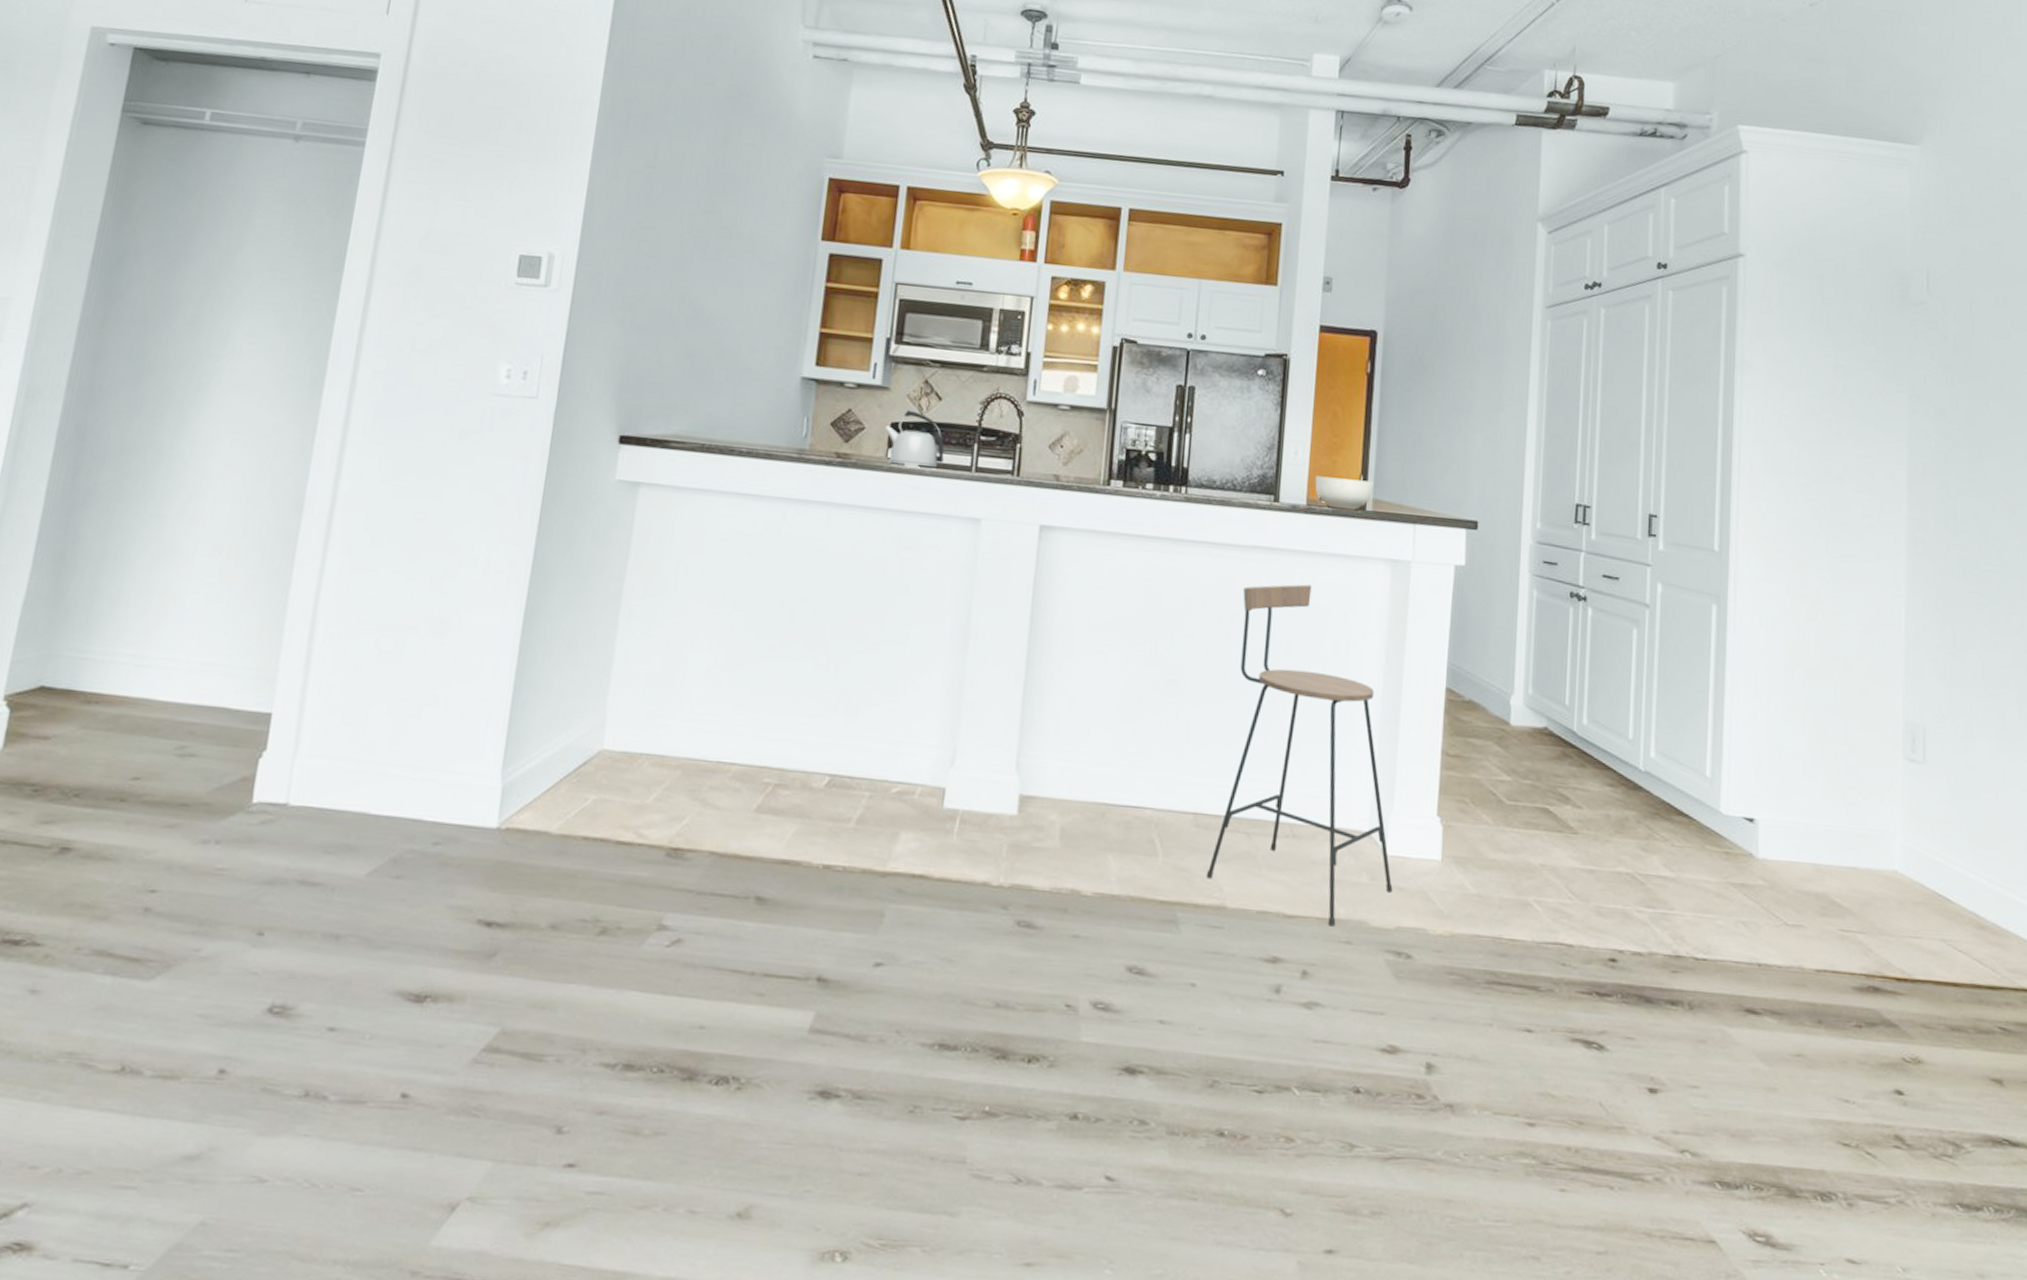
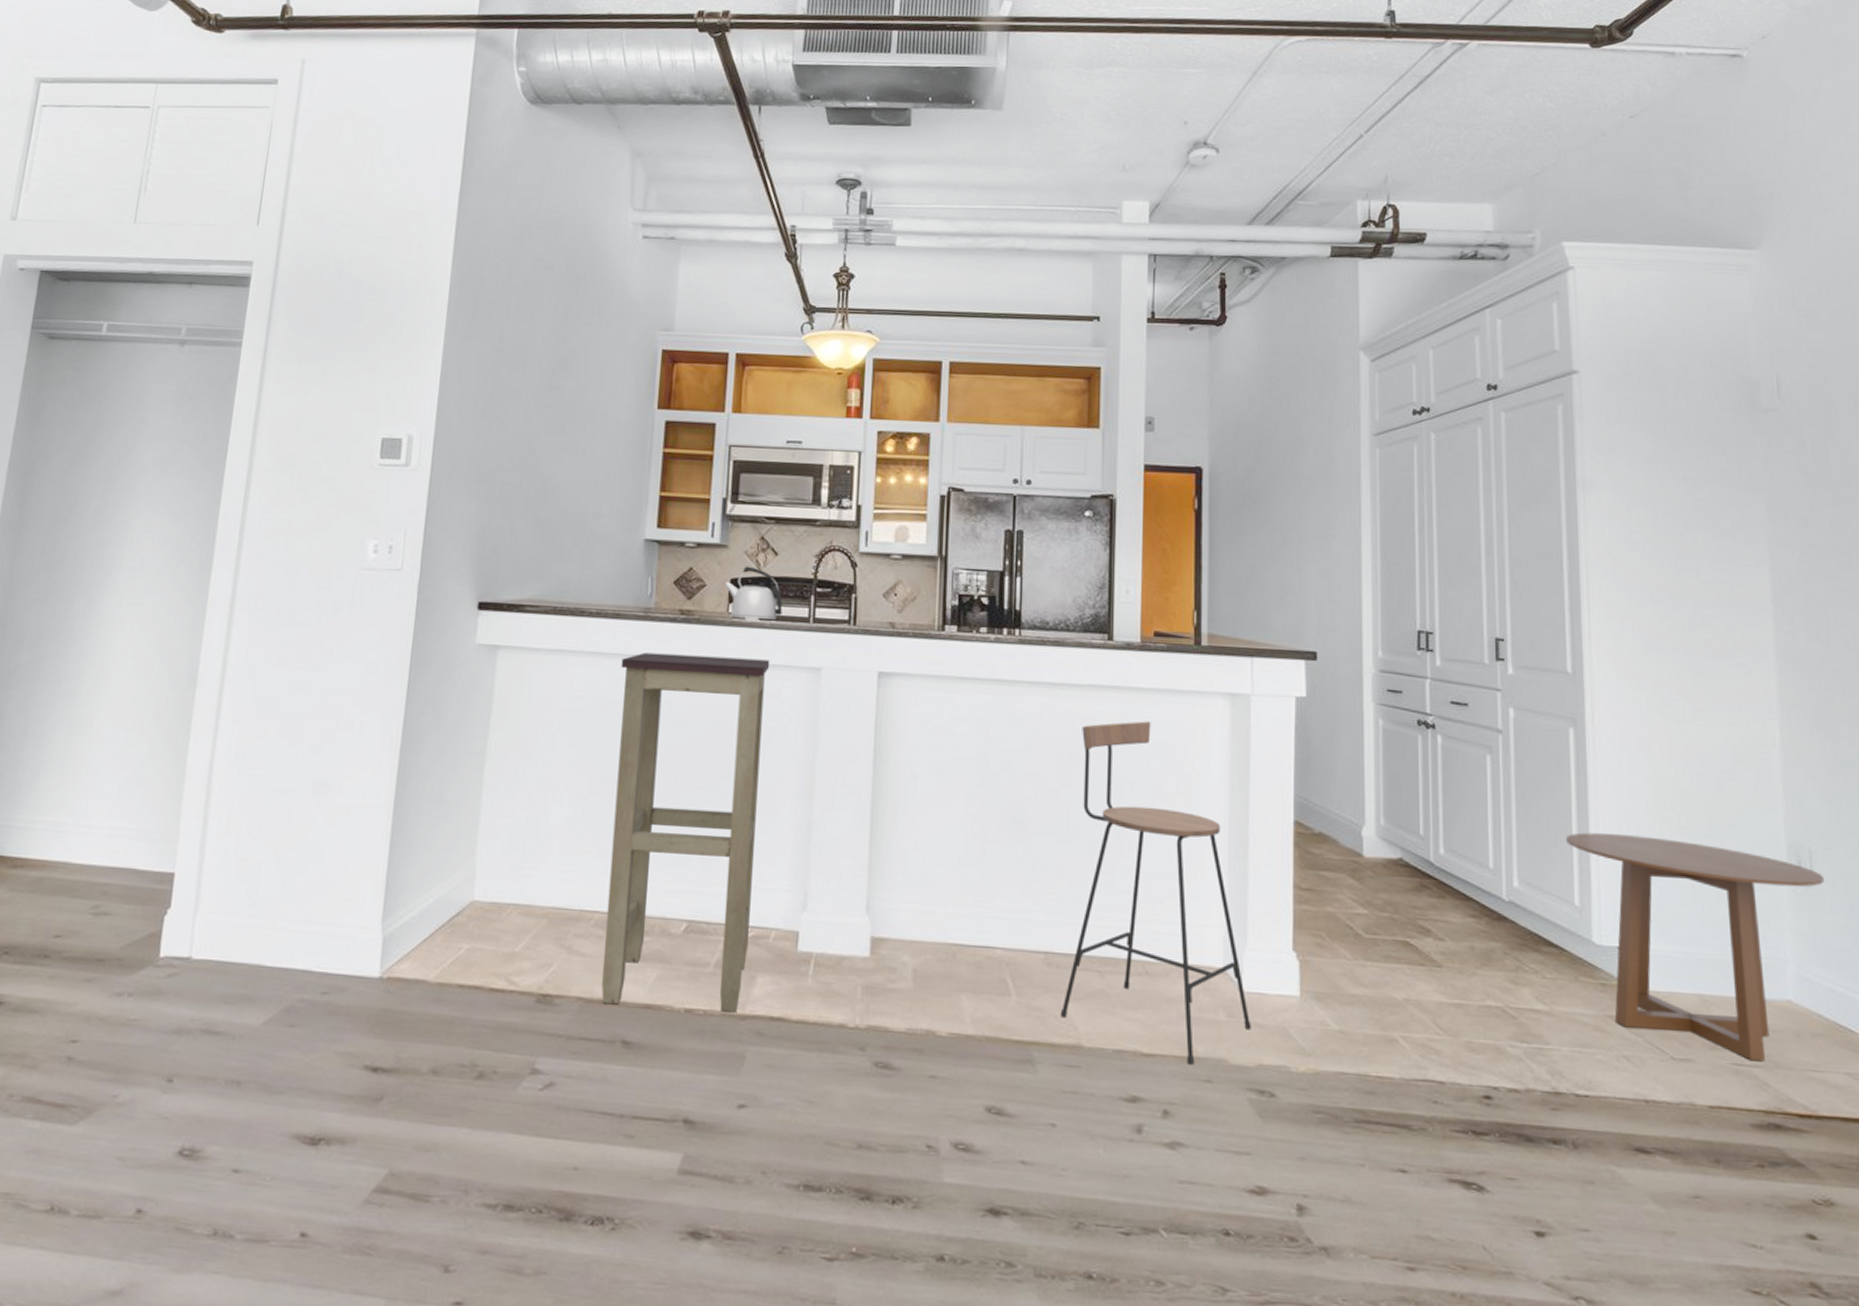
bar stool: none [736,496,929,870] -> present [601,652,770,1013]
bowl: present [1315,476,1374,511] -> none [1148,613,1208,646]
side table: none [1701,706,1936,928] -> present [1565,832,1825,1062]

